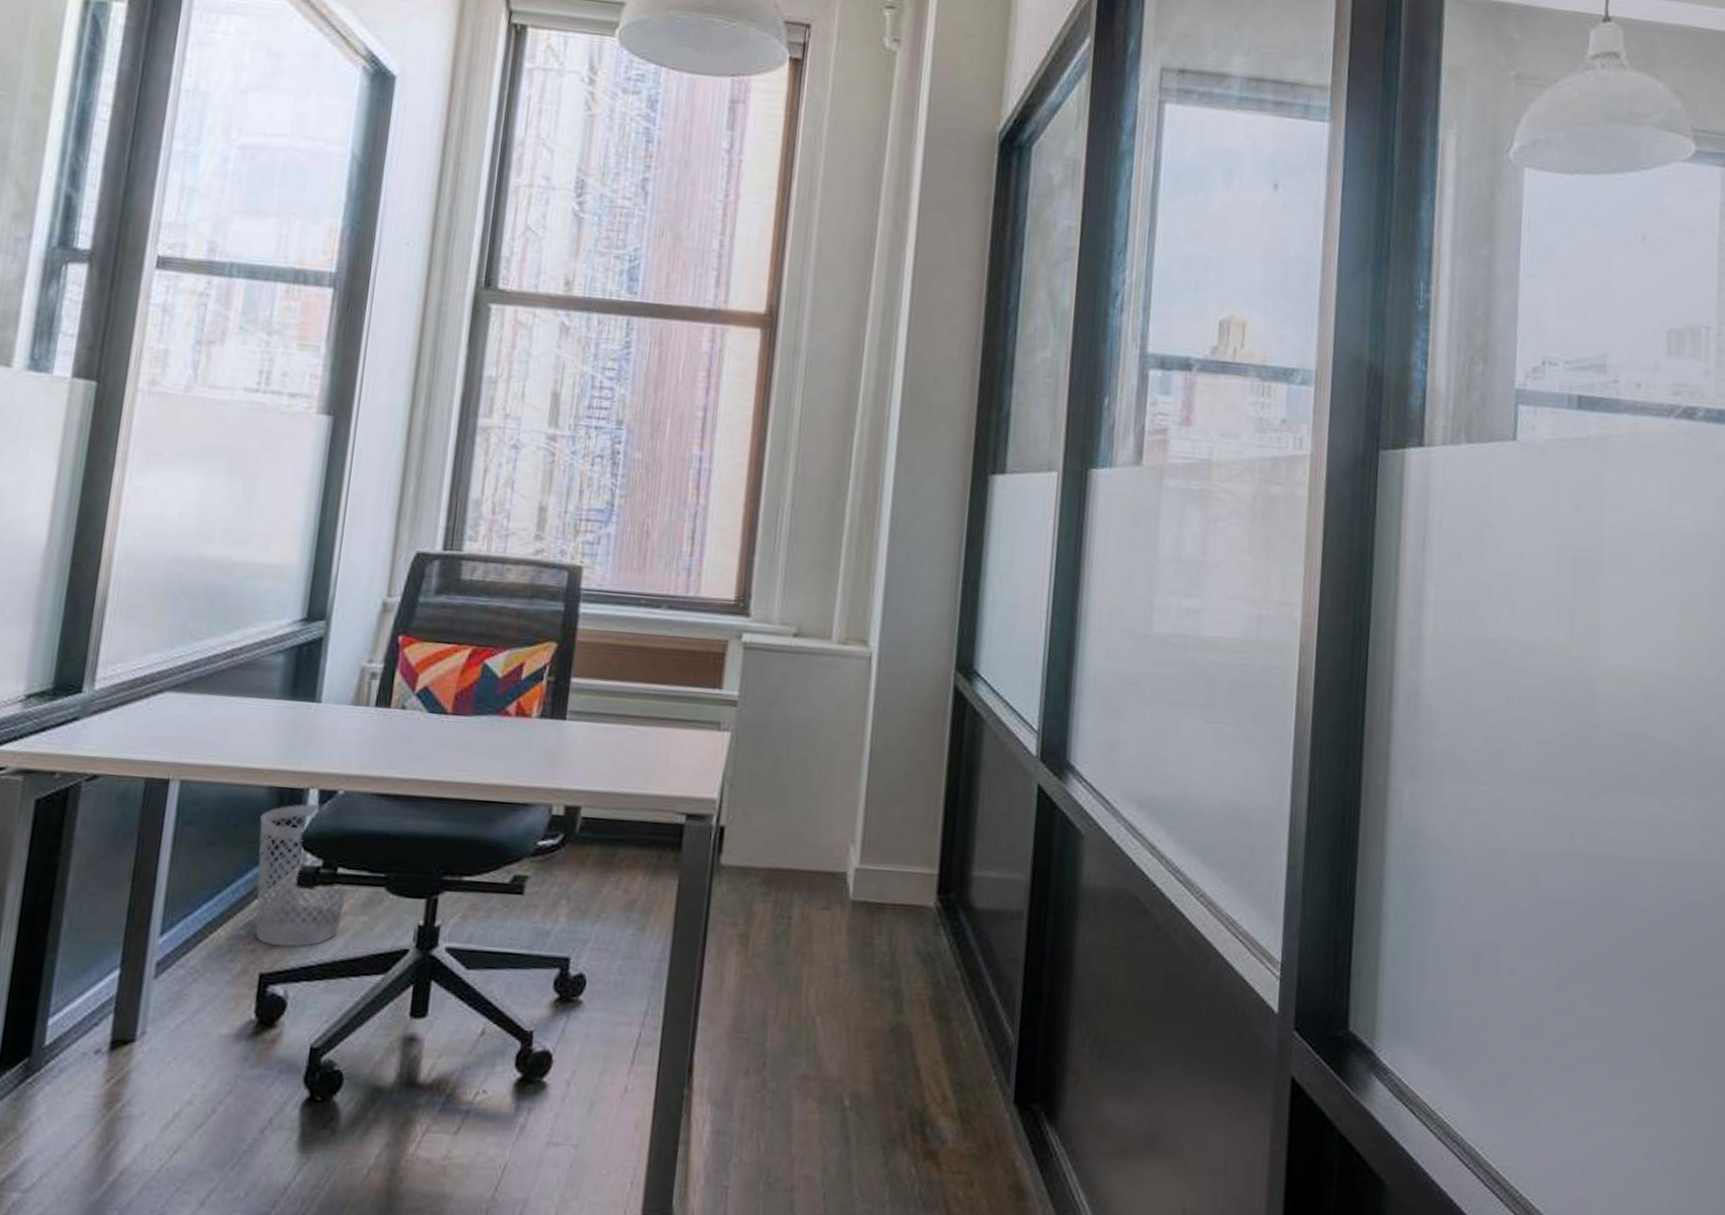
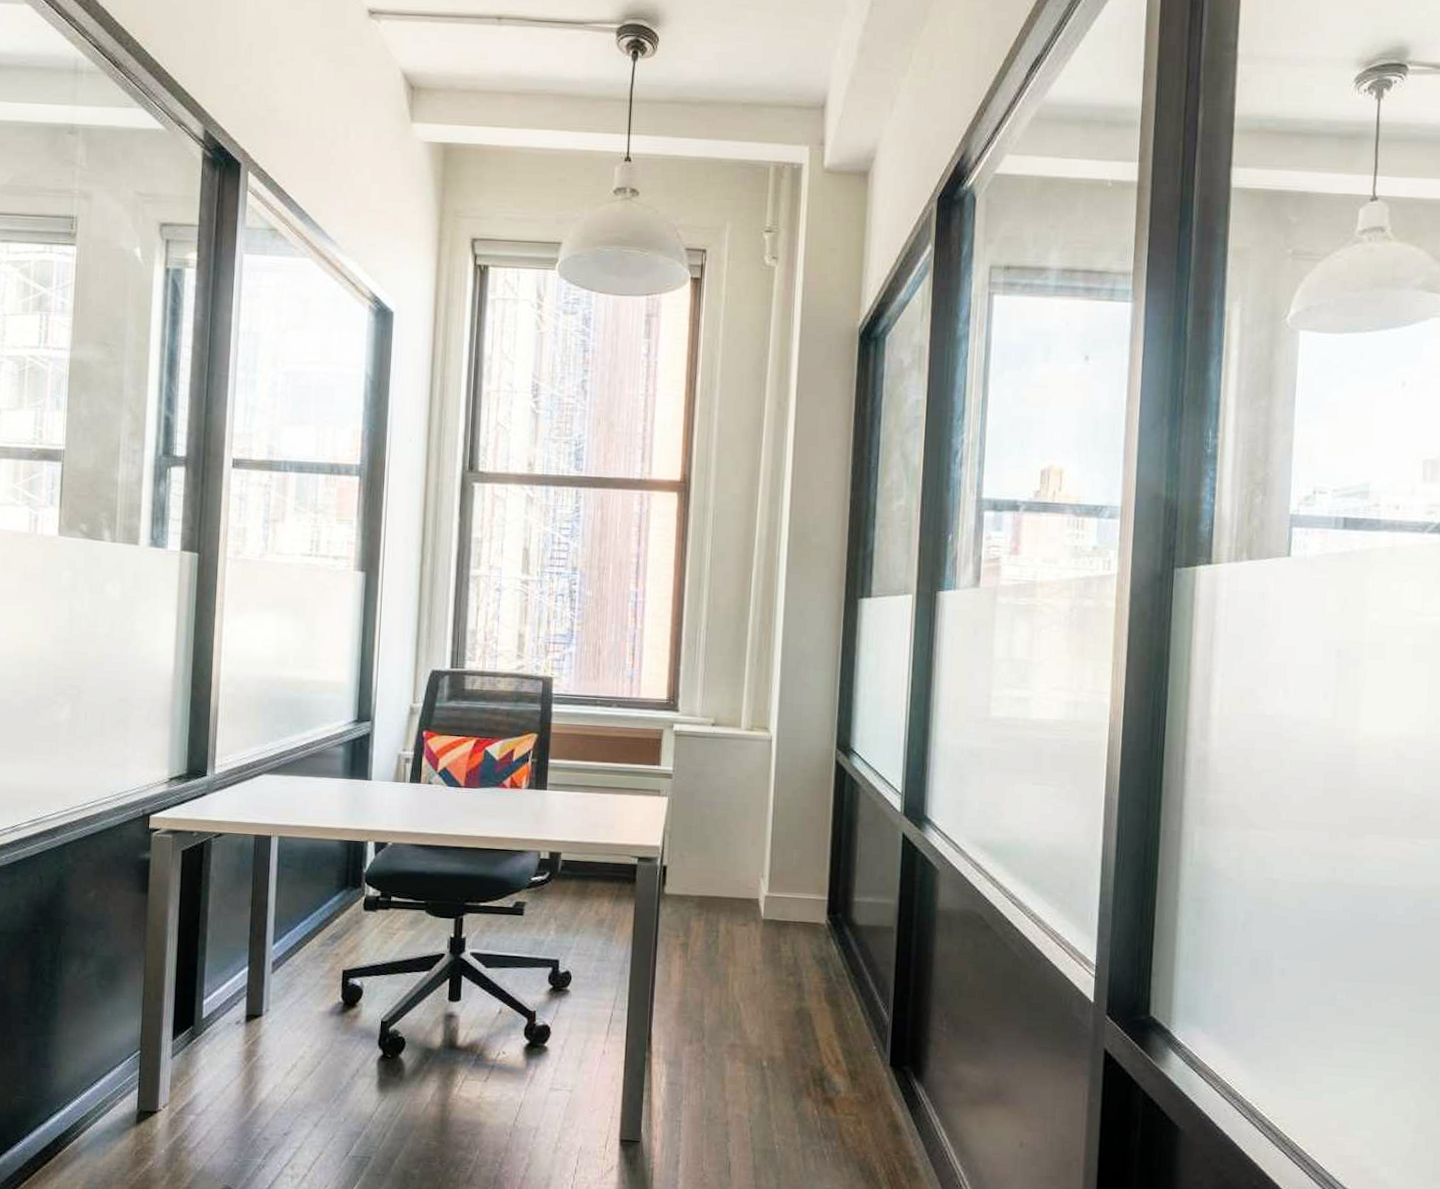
wastebasket: present [255,803,347,948] -> none [335,851,399,953]

